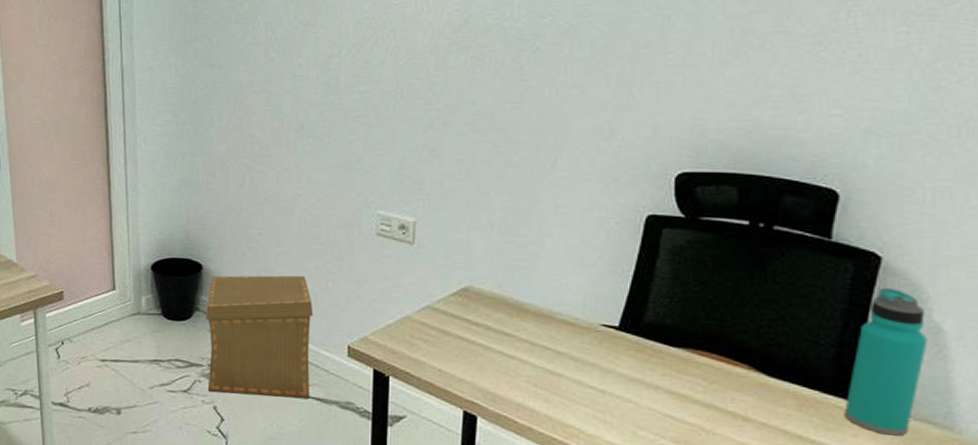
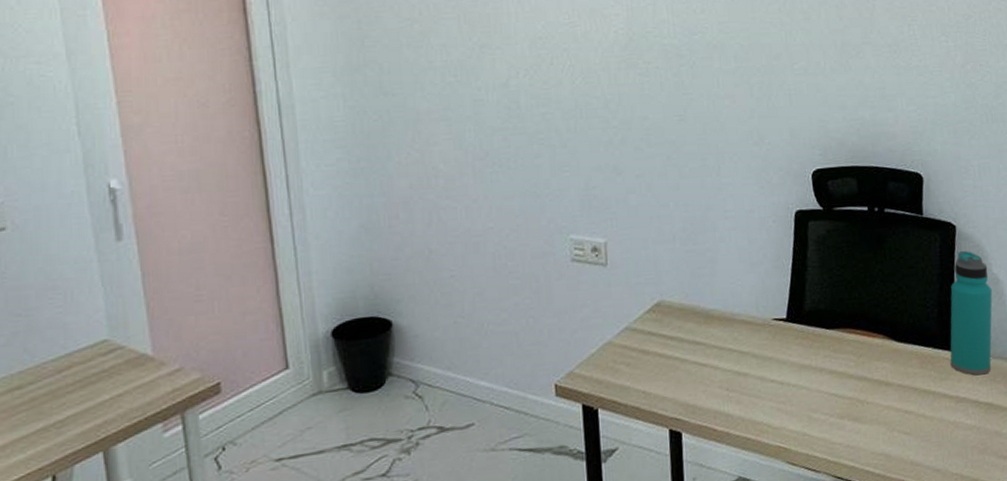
cardboard box: present [206,275,314,399] -> none [400,315,521,468]

